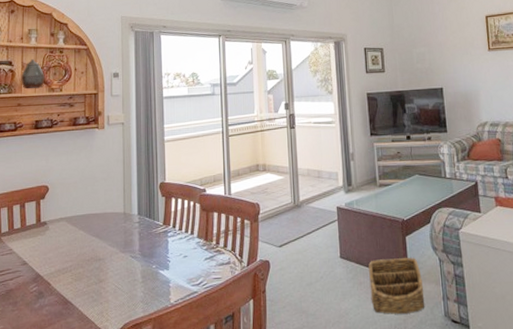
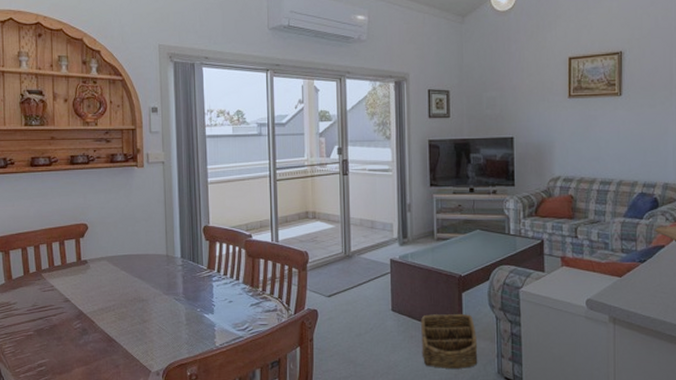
decorative jar: present [21,59,45,90] -> none [53,89,79,122]

